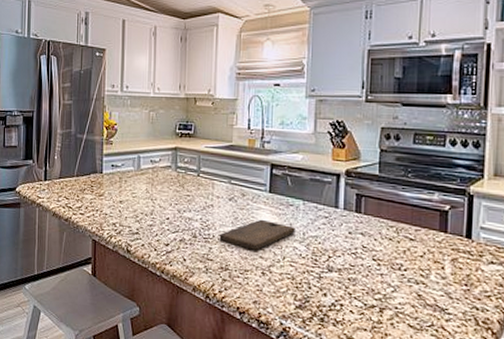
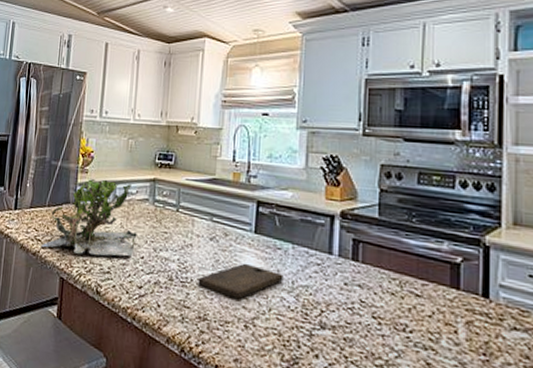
plant: none [73,149,162,219] -> present [41,179,137,257]

